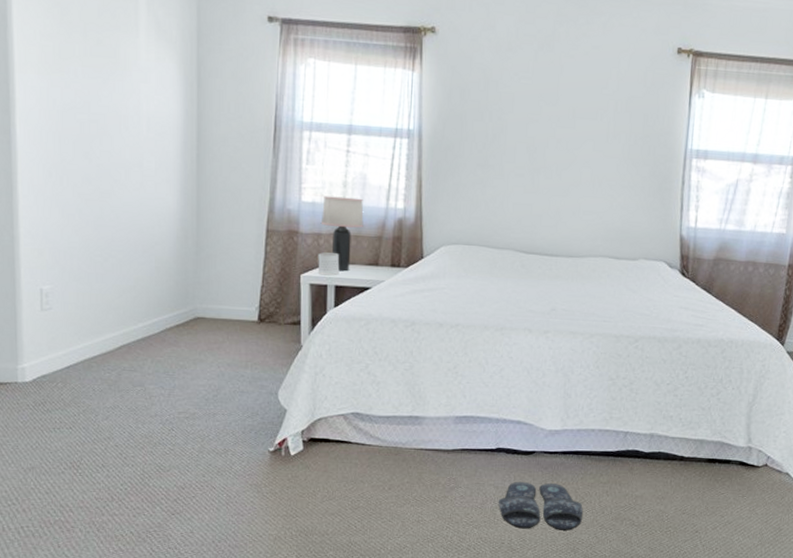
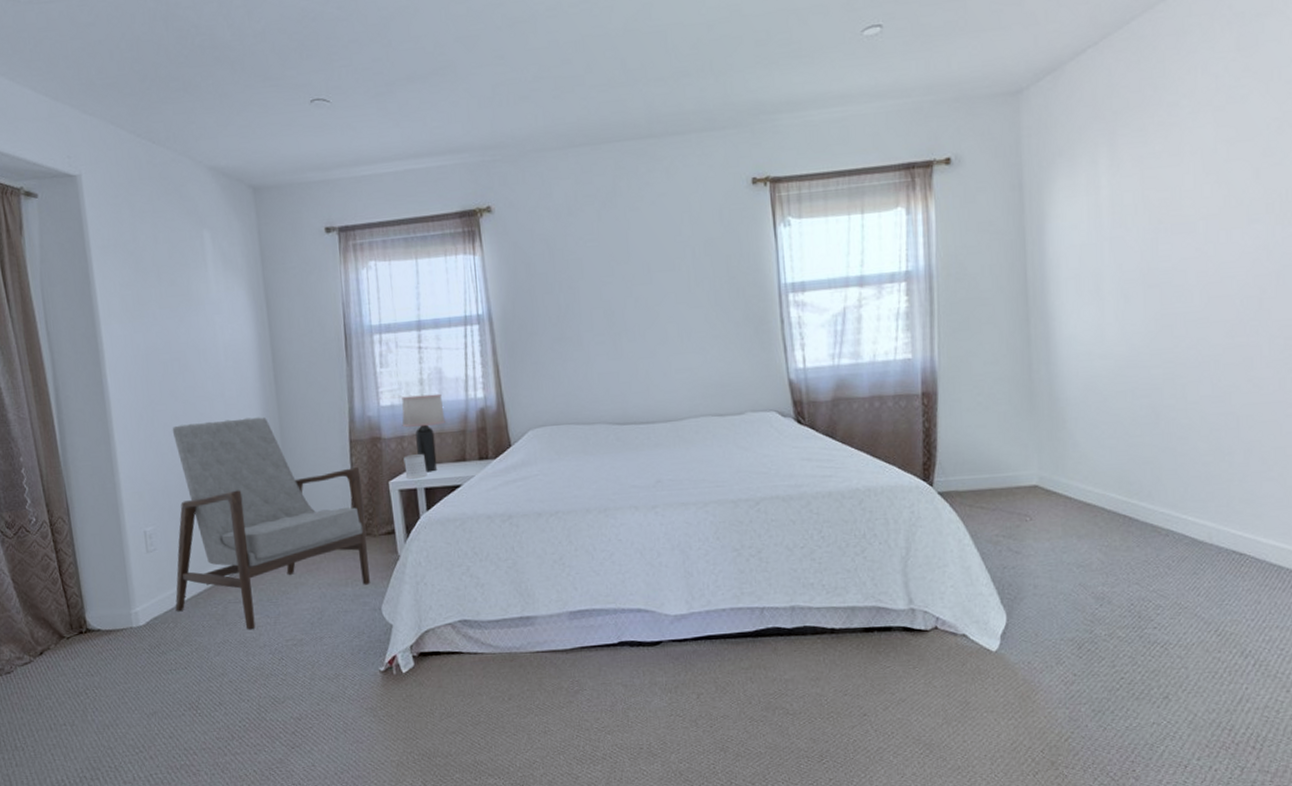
armchair: none [66,188,273,399] -> present [172,417,370,630]
slippers: present [498,481,583,531] -> none [629,675,727,730]

